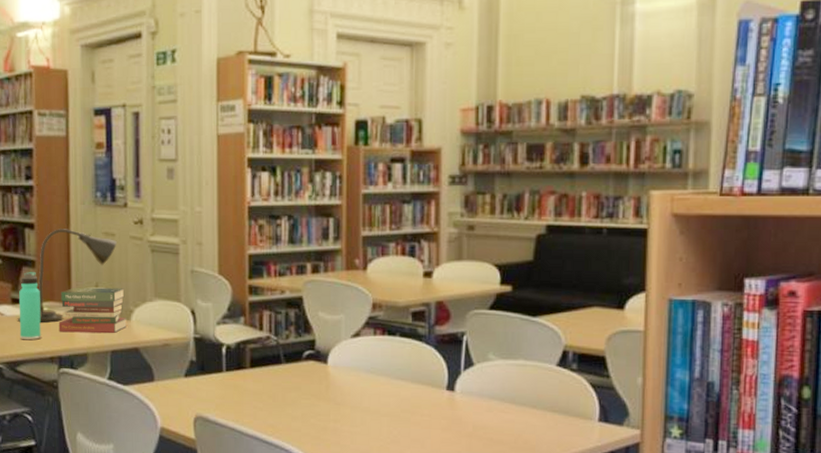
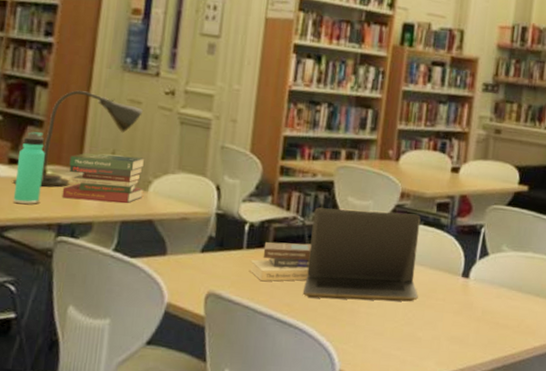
books: none [231,363,288,403] -> present [250,242,312,282]
laptop computer: none [284,325,402,419] -> present [302,207,421,302]

